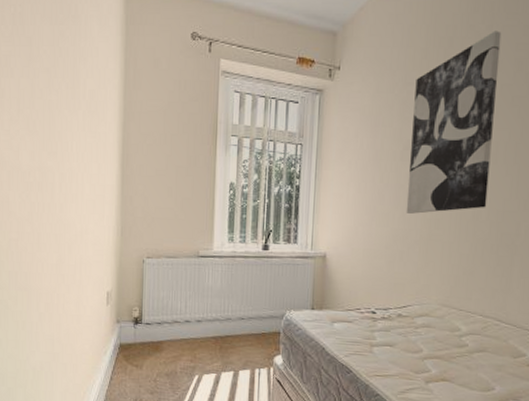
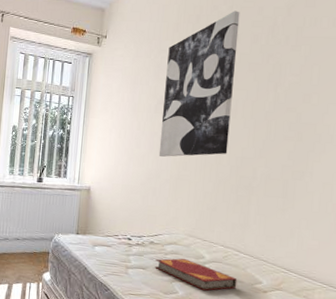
hardback book: none [404,331,498,368] -> present [155,258,237,291]

